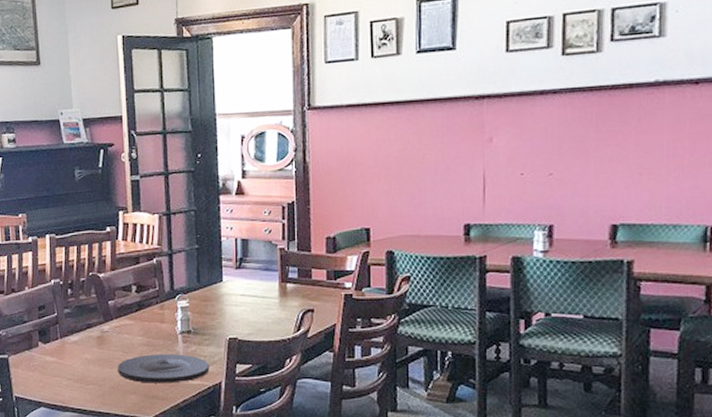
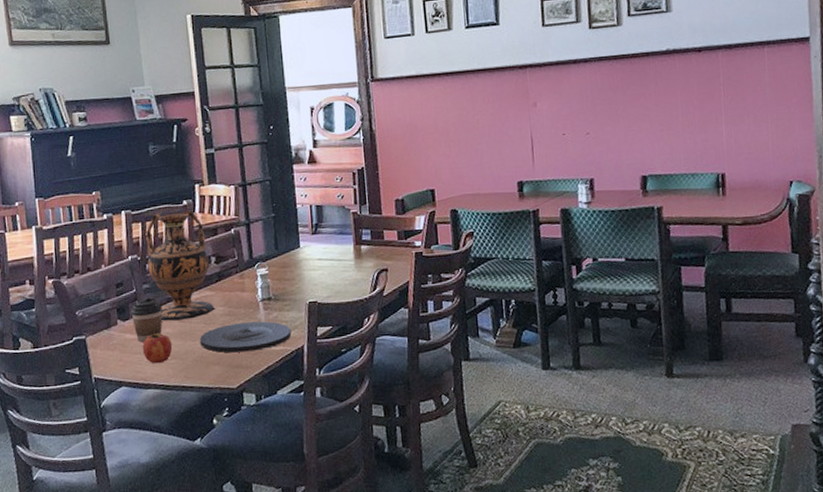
coffee cup: none [51,321,82,366] -> present [130,296,163,343]
fruit: none [61,357,91,388] -> present [142,333,173,364]
vase: none [69,237,133,347] -> present [146,210,215,322]

